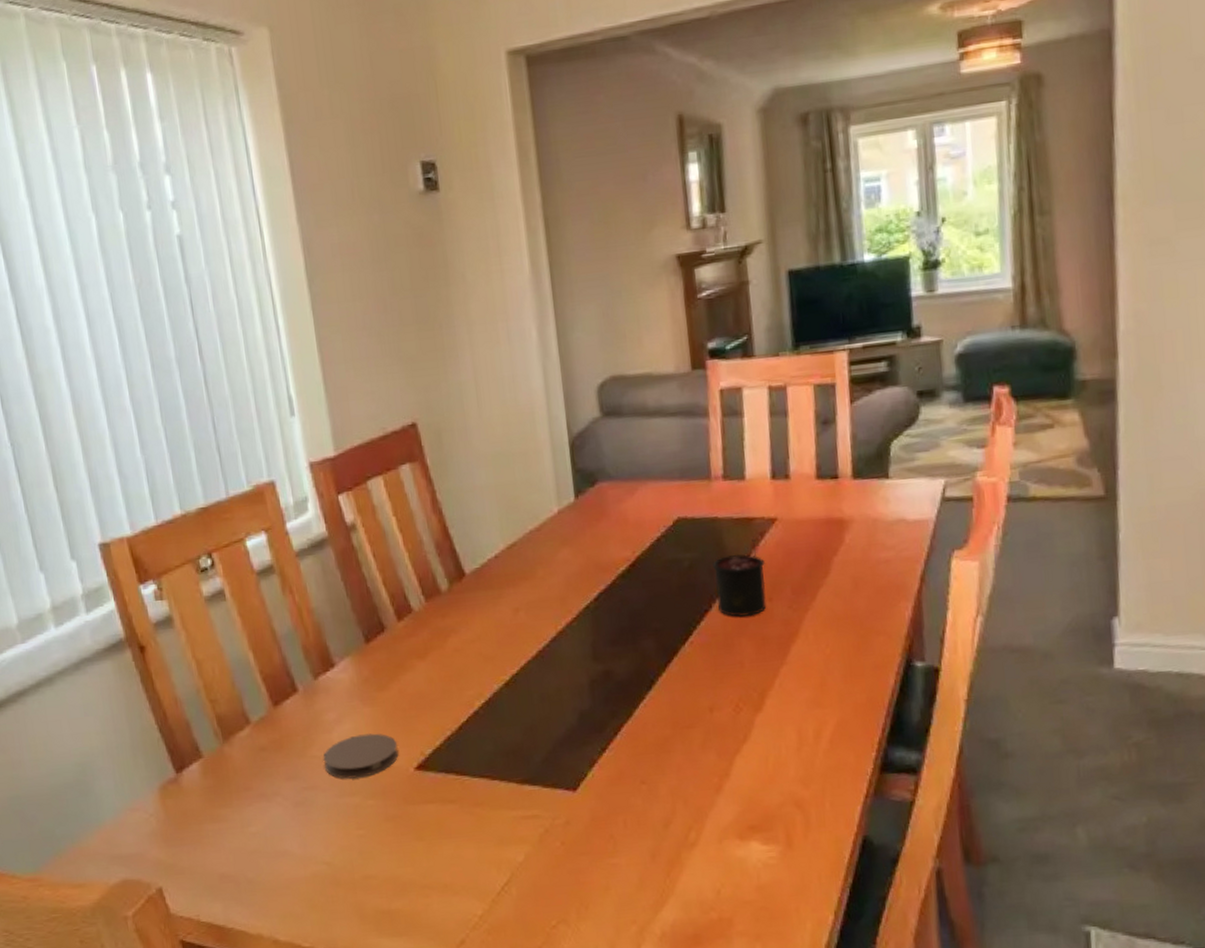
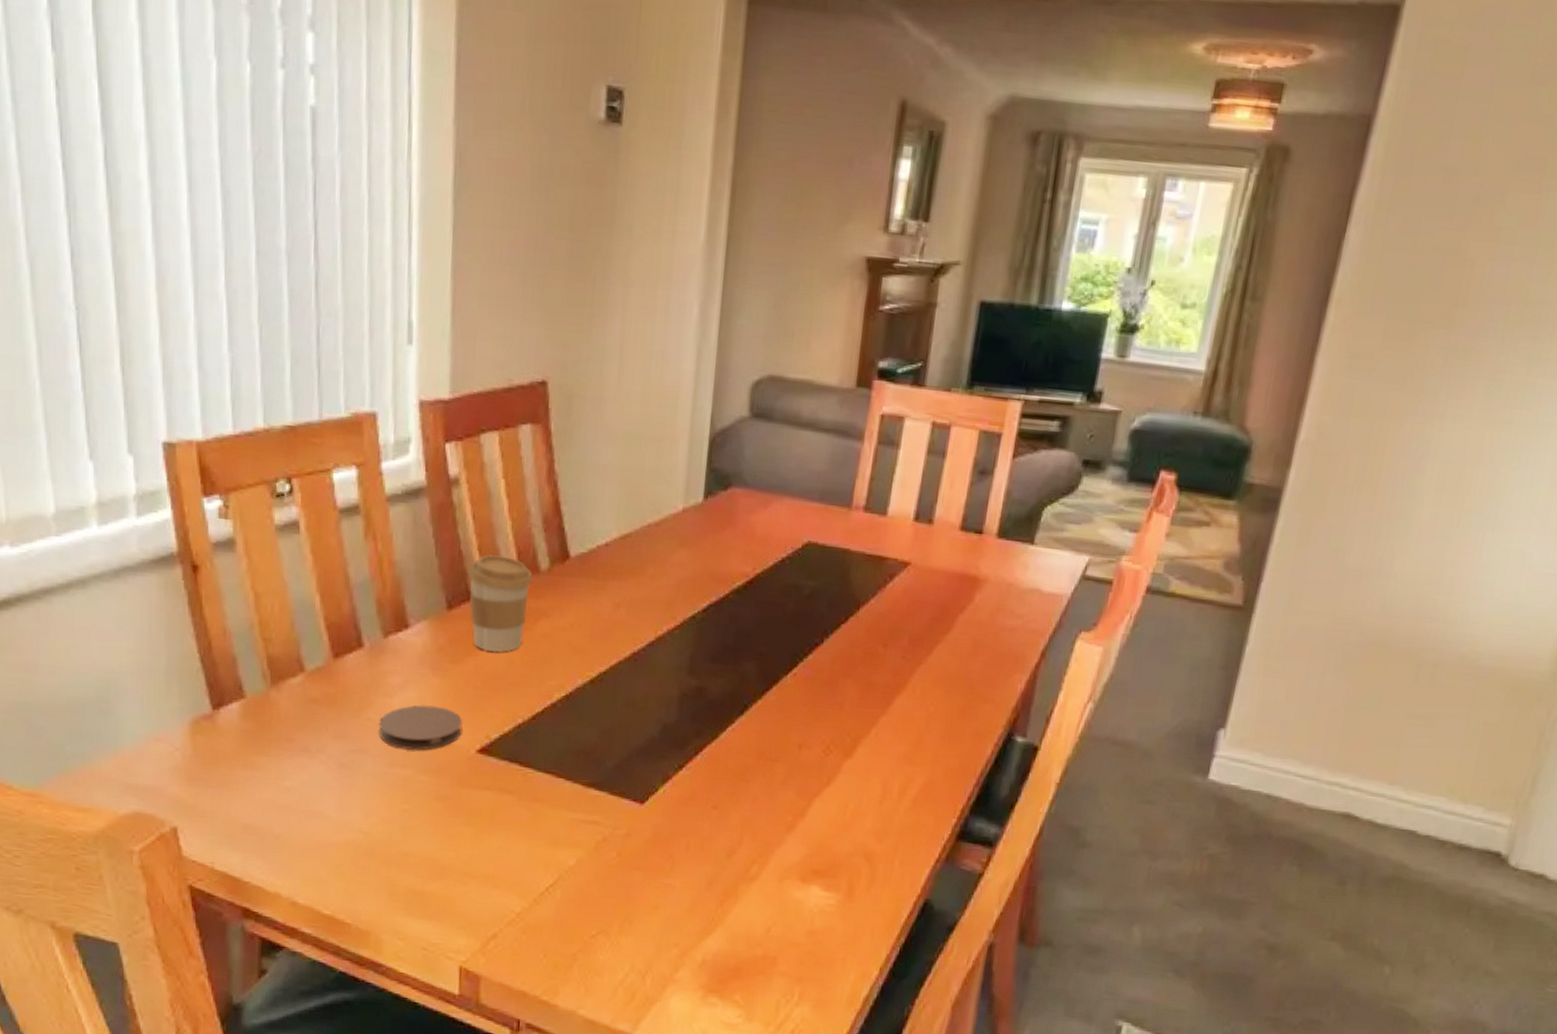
coffee cup: none [377,584,438,675] -> present [467,554,533,653]
candle: present [713,539,767,618] -> none [830,579,888,659]

